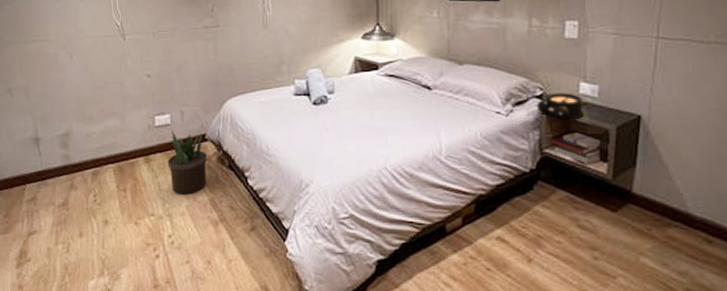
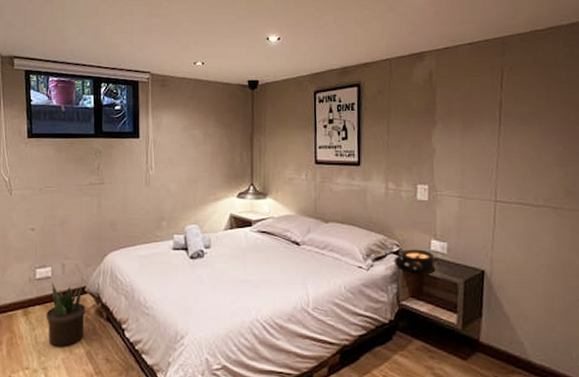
books: present [551,132,601,165] -> none [407,285,451,316]

